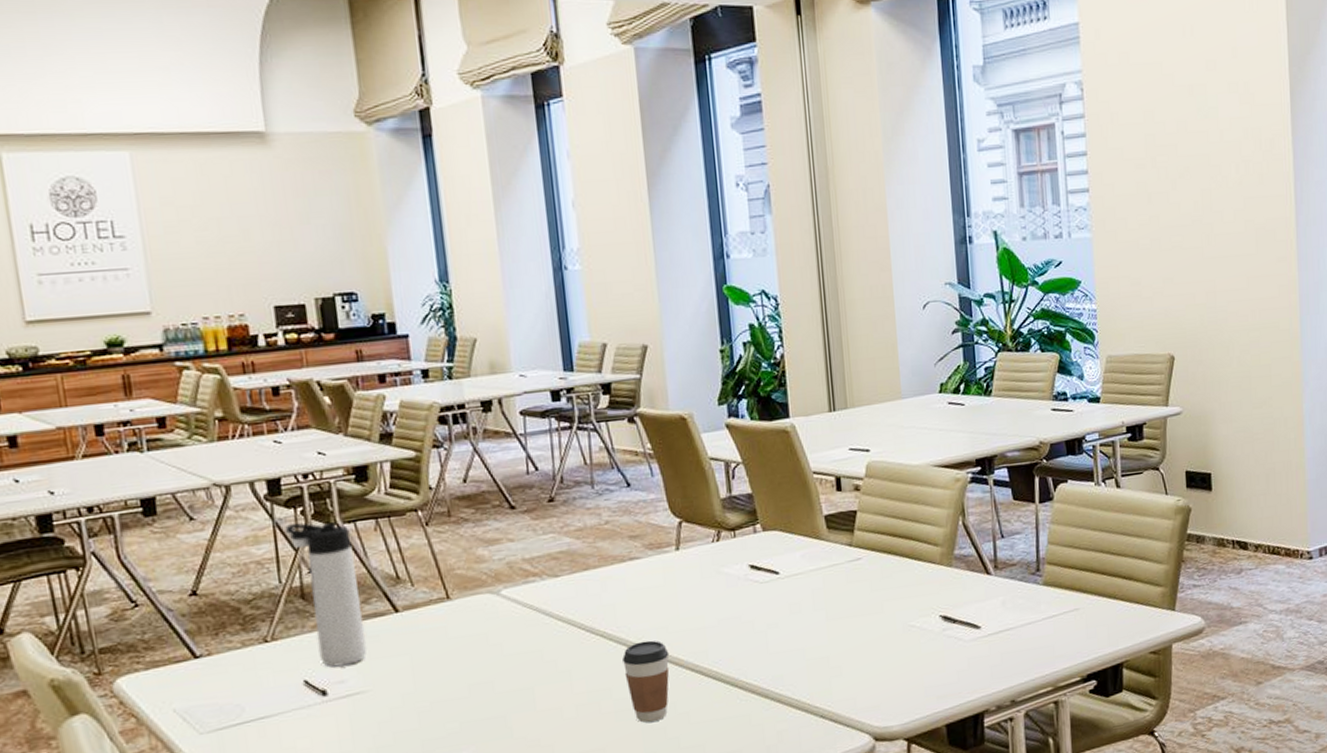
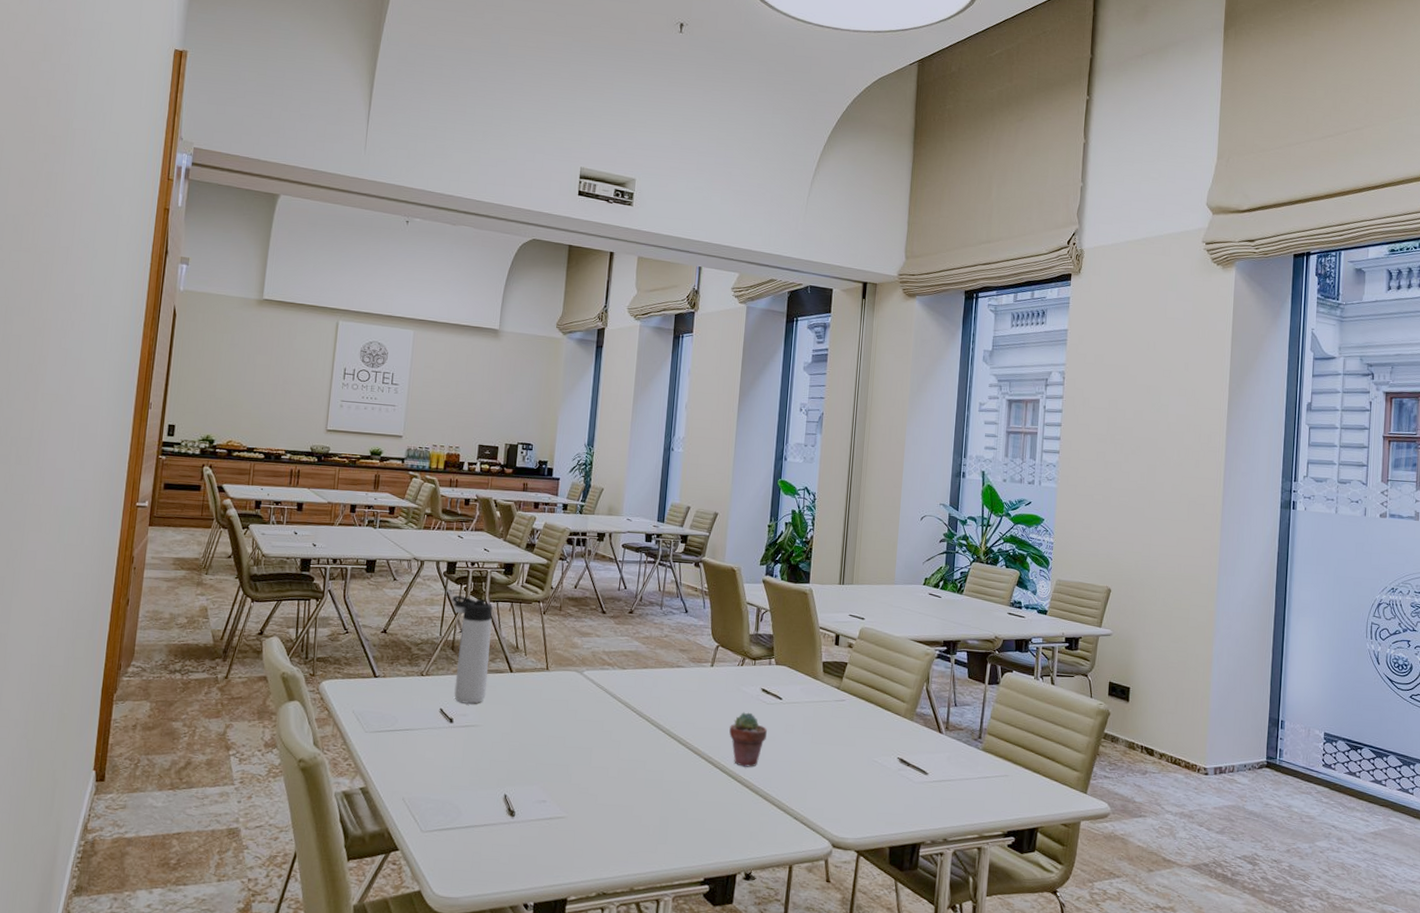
coffee cup: present [622,640,670,723] -> none [657,730,692,794]
potted succulent: none [716,598,767,669] -> present [729,712,768,767]

